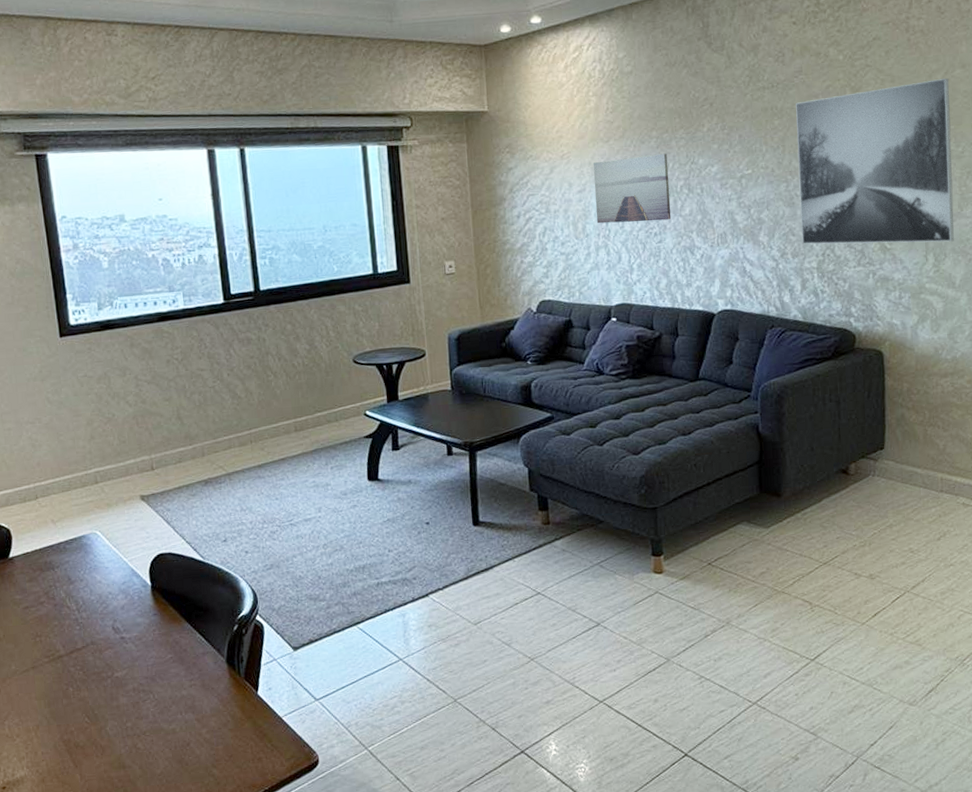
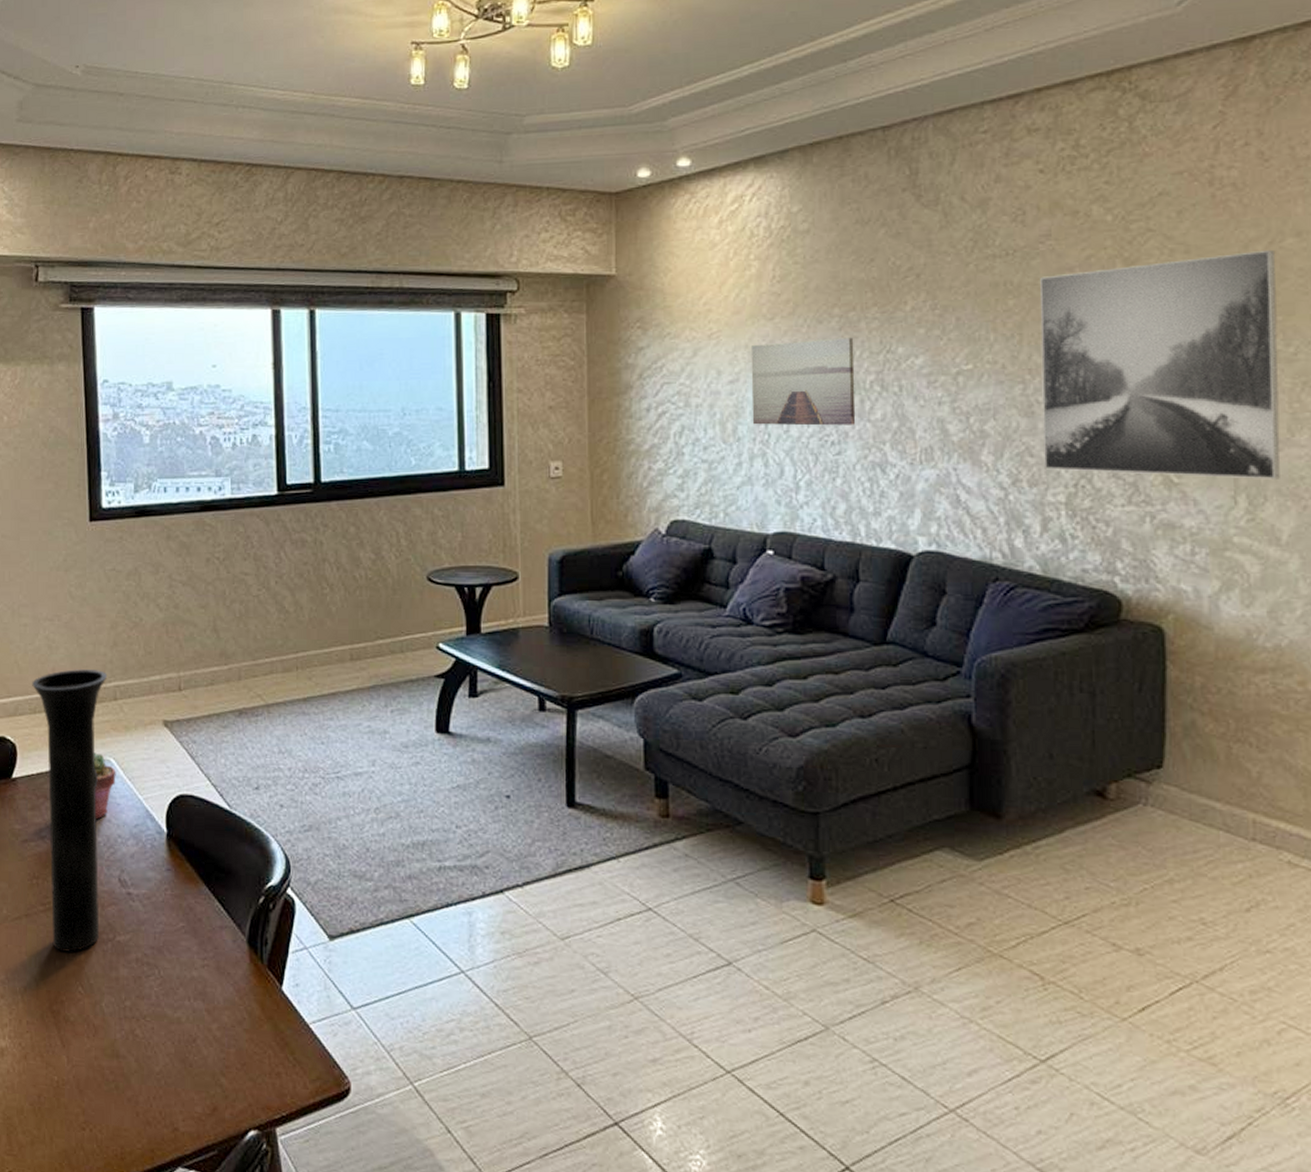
vase: none [20,460,100,692] -> present [32,668,108,952]
potted succulent: none [82,528,103,583] -> present [94,752,116,820]

